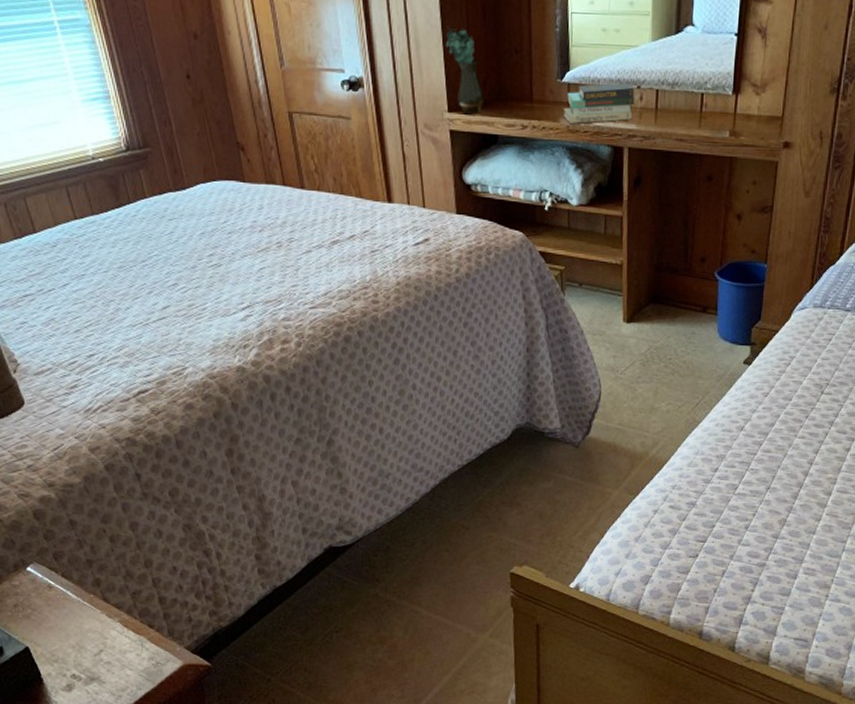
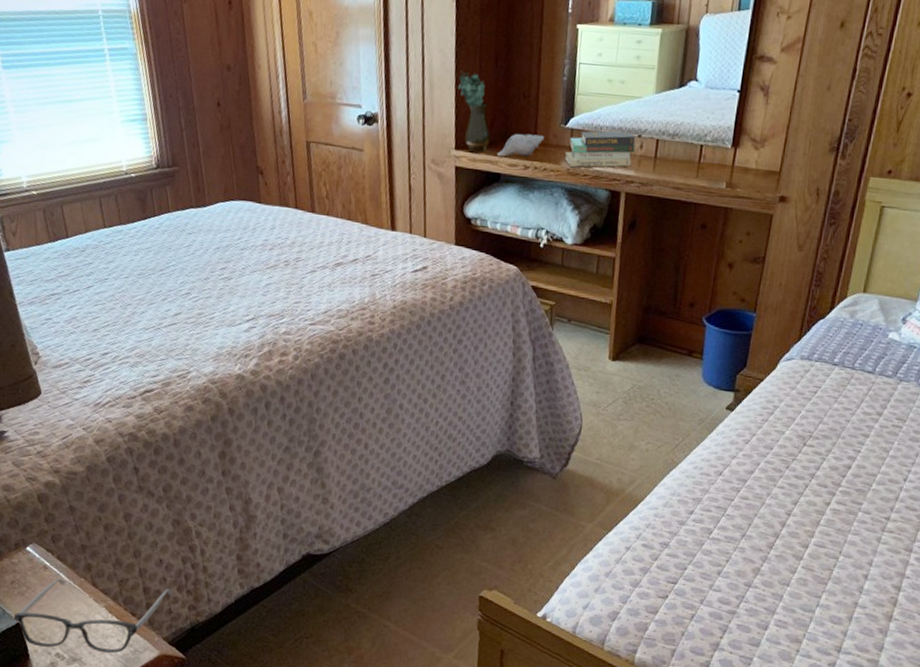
eyeglasses: none [21,596,190,670] -> present [13,578,172,654]
seashell: none [492,91,541,117] -> present [496,133,545,157]

